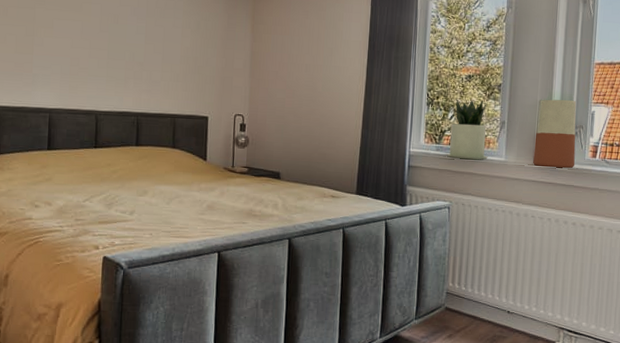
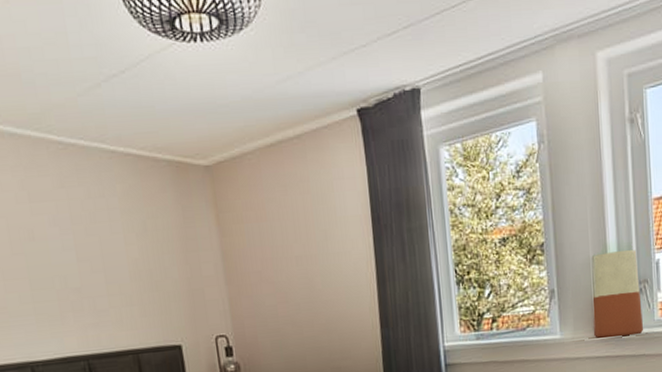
planter: present [446,99,488,161] -> none [489,266,540,347]

